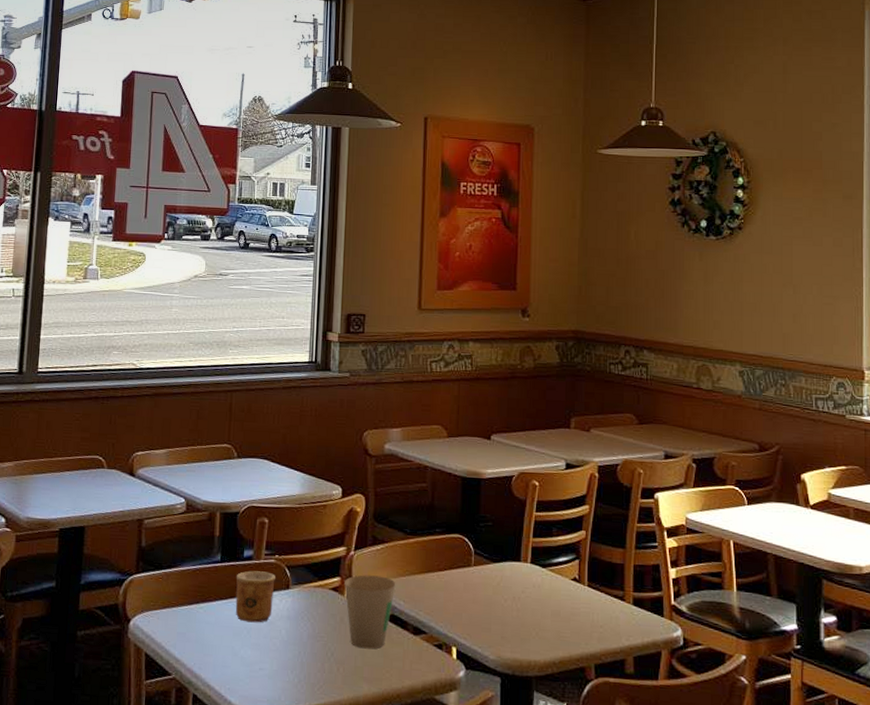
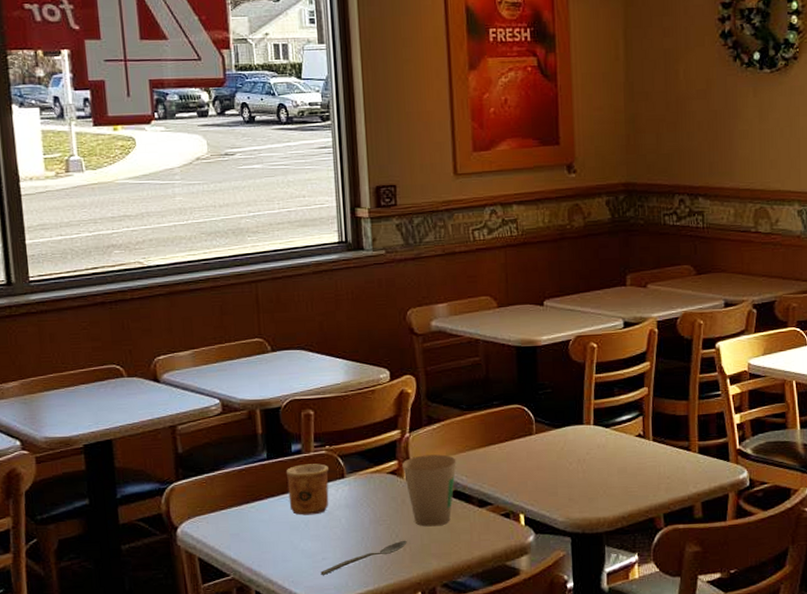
spoon: none [256,659,341,686] -> present [320,540,407,575]

